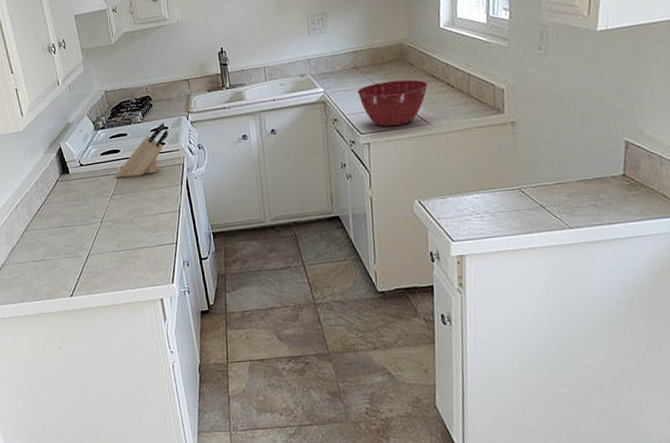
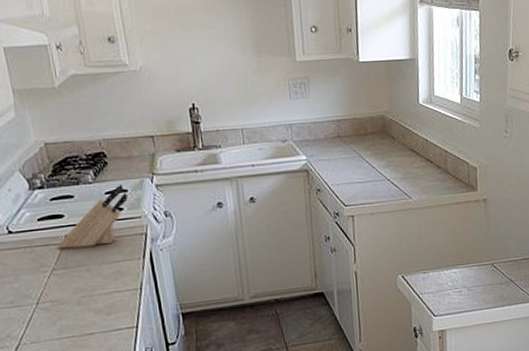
mixing bowl: present [356,79,428,127] -> none [340,152,409,200]

